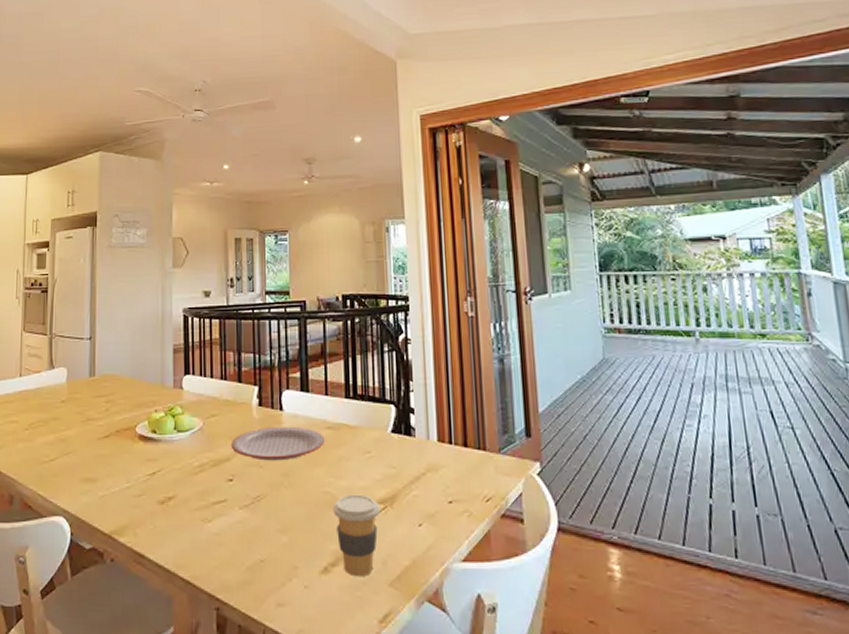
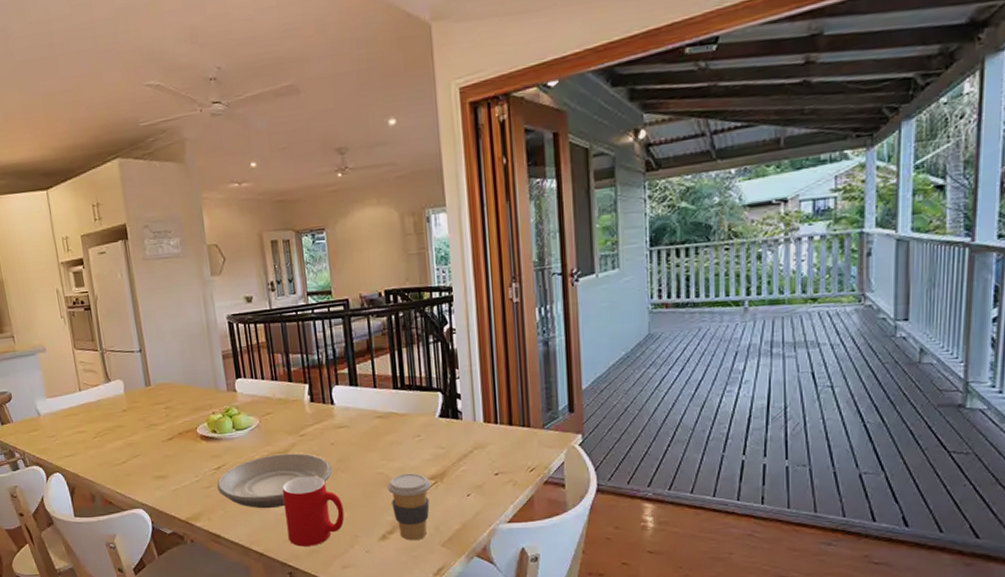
plate: none [149,462,275,526] -> present [217,453,333,509]
cup: none [220,490,284,576] -> present [282,476,345,547]
plate: present [230,426,325,461] -> none [287,418,377,450]

